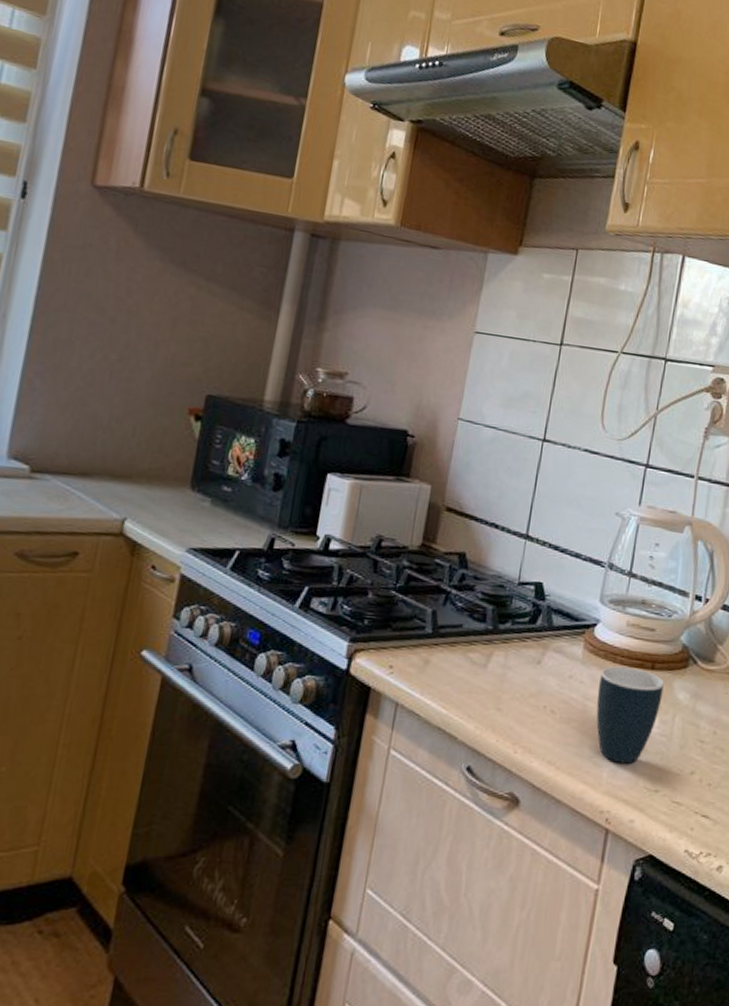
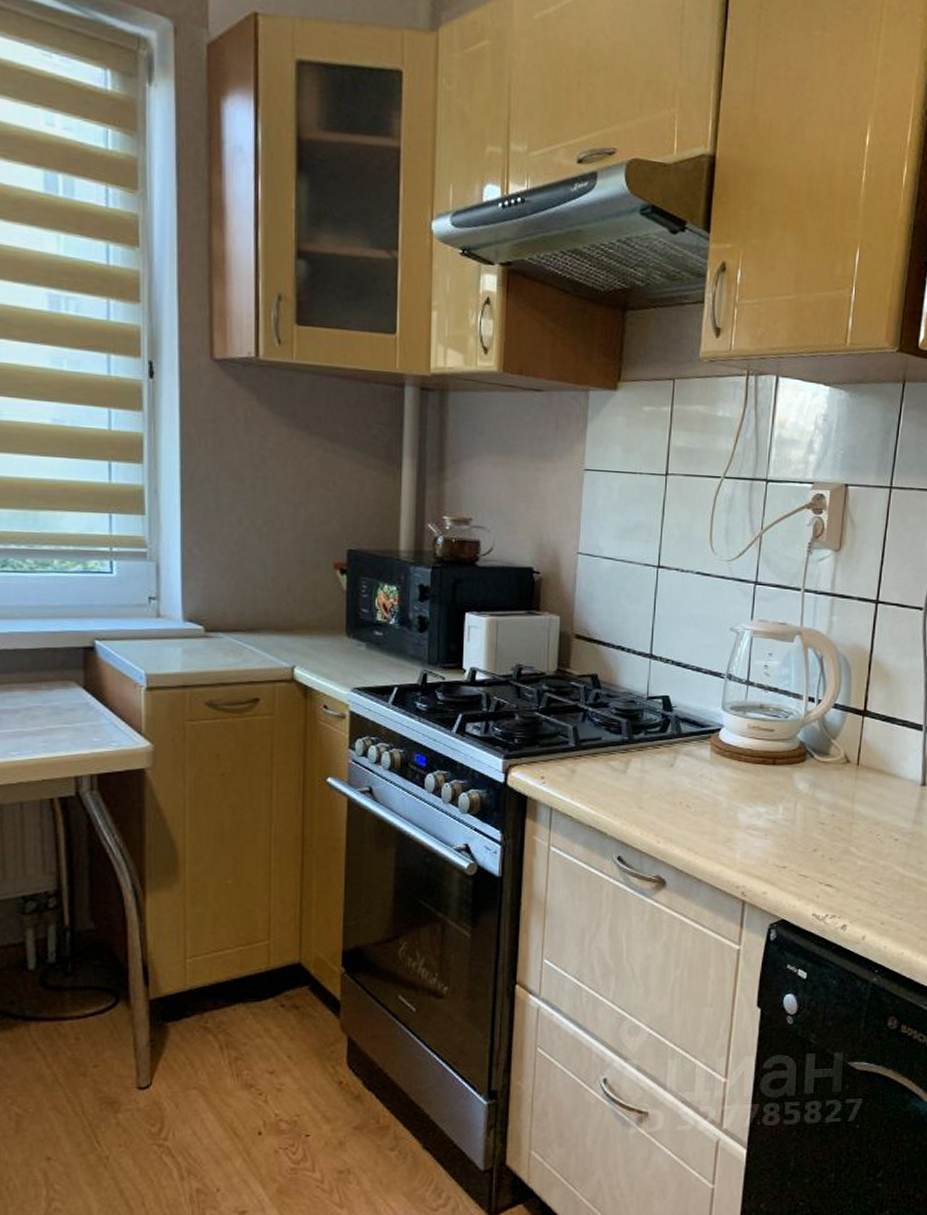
mug: present [596,666,664,764] -> none [726,764,785,846]

